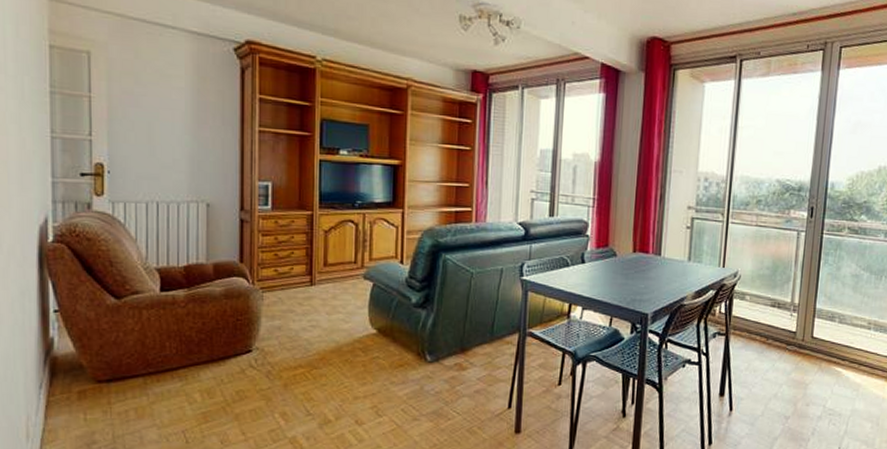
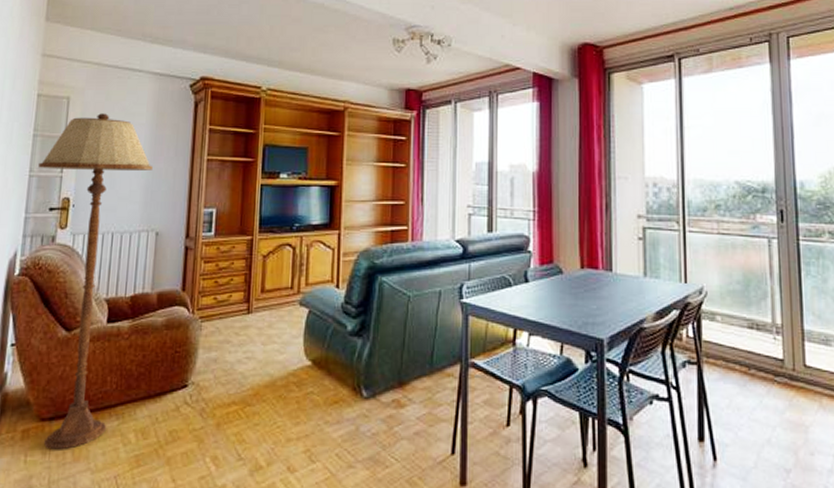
floor lamp: none [61,73,197,409] -> present [38,113,153,450]

